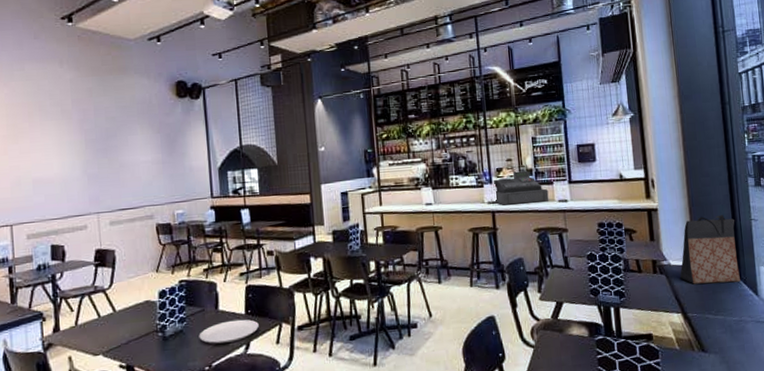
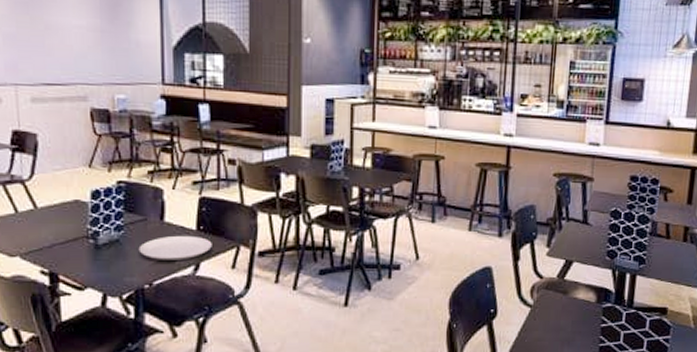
cash register: present [491,170,549,205] -> none [508,101,579,142]

